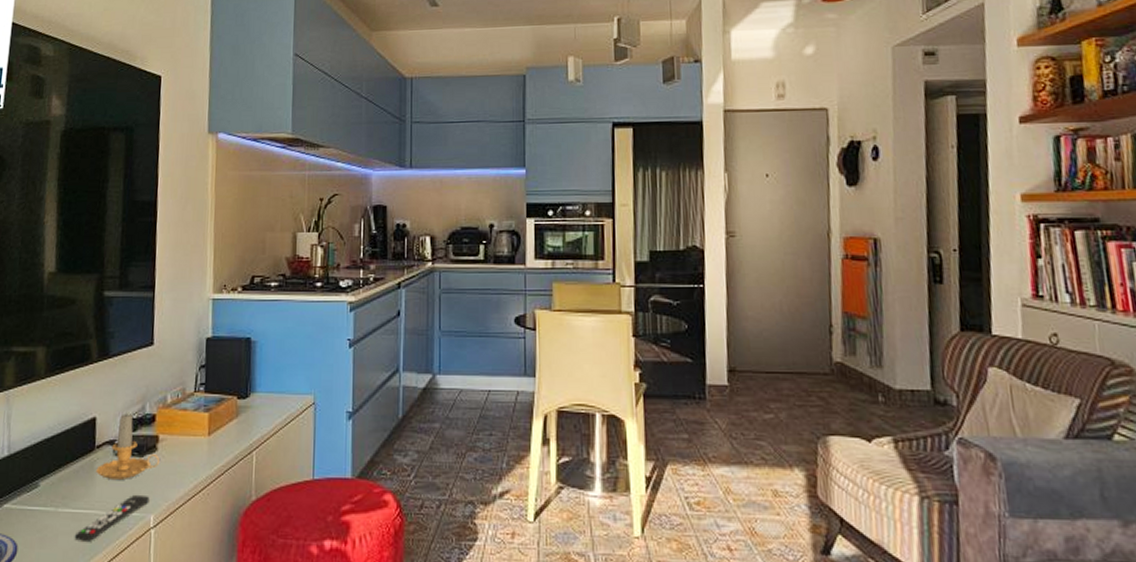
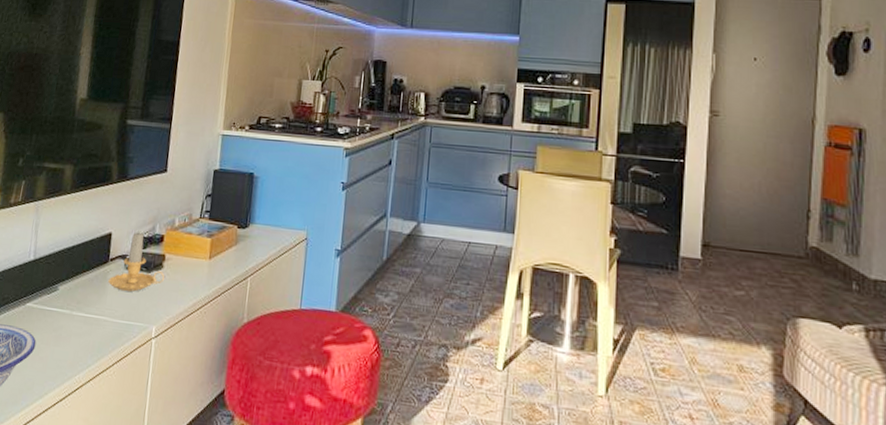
remote control: present [74,496,150,541] -> none [84,307,153,344]

